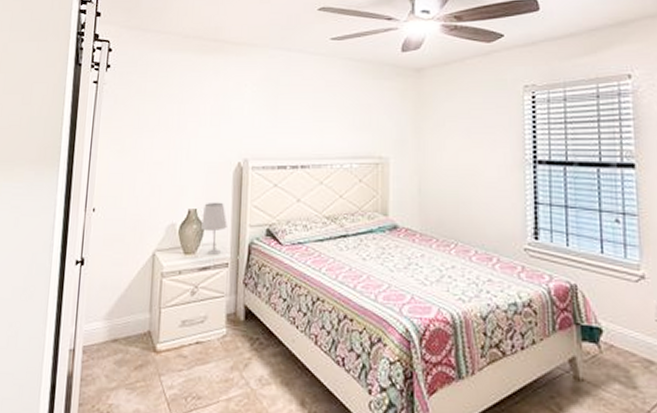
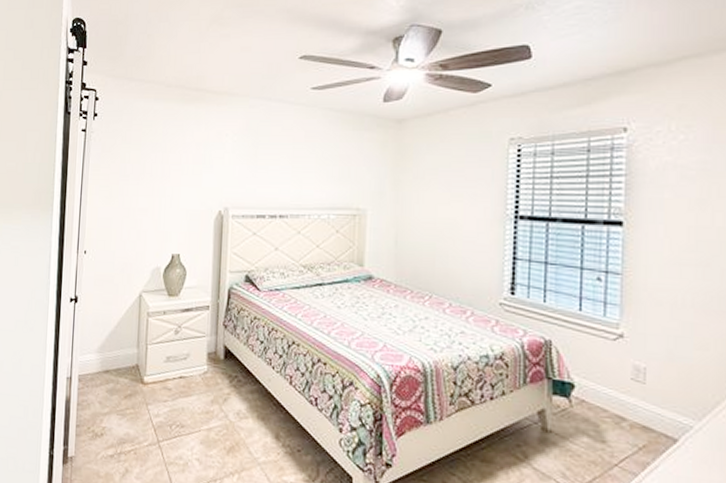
table lamp: present [201,202,228,256] -> none [184,248,209,299]

